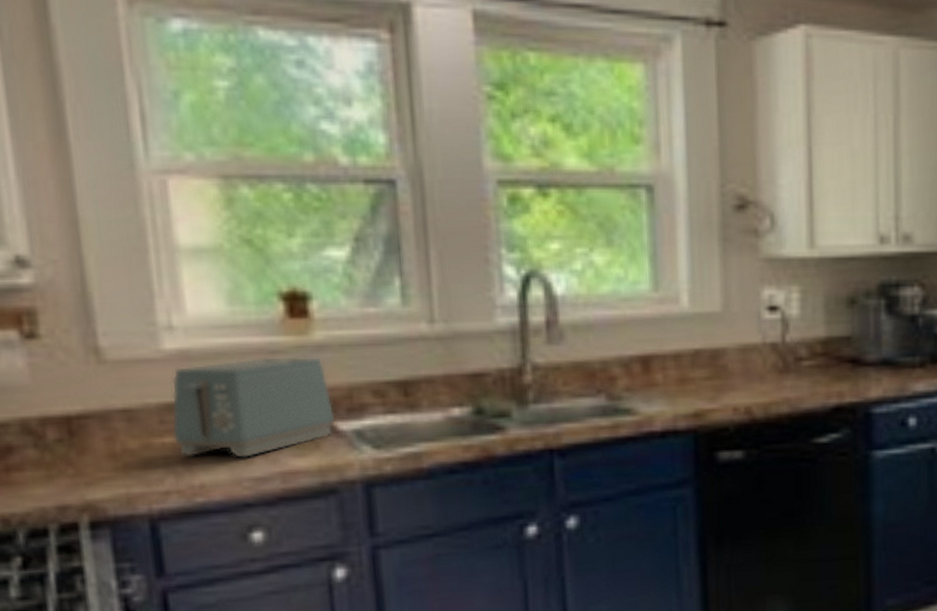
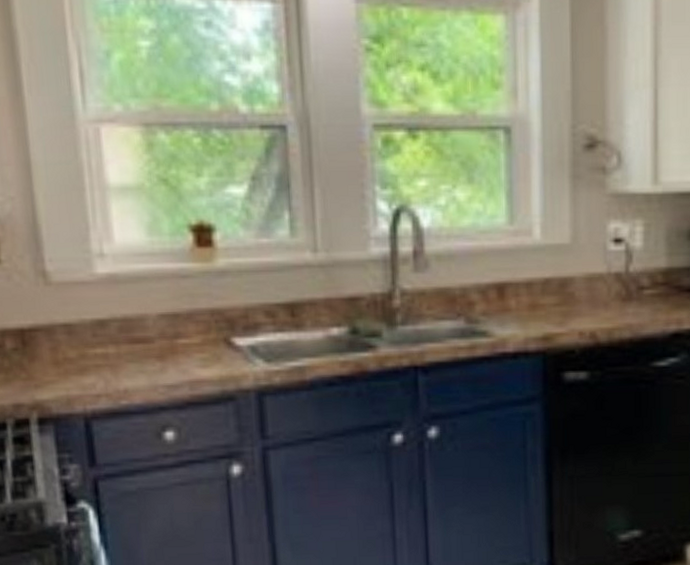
toaster: present [171,356,336,459] -> none [102,280,234,369]

